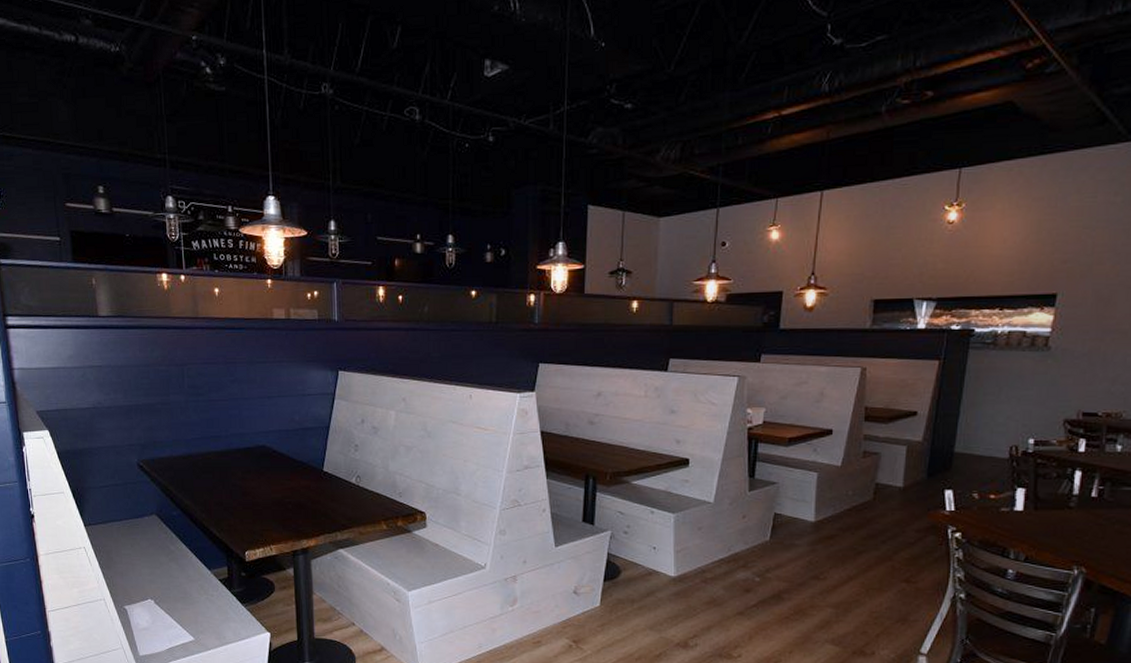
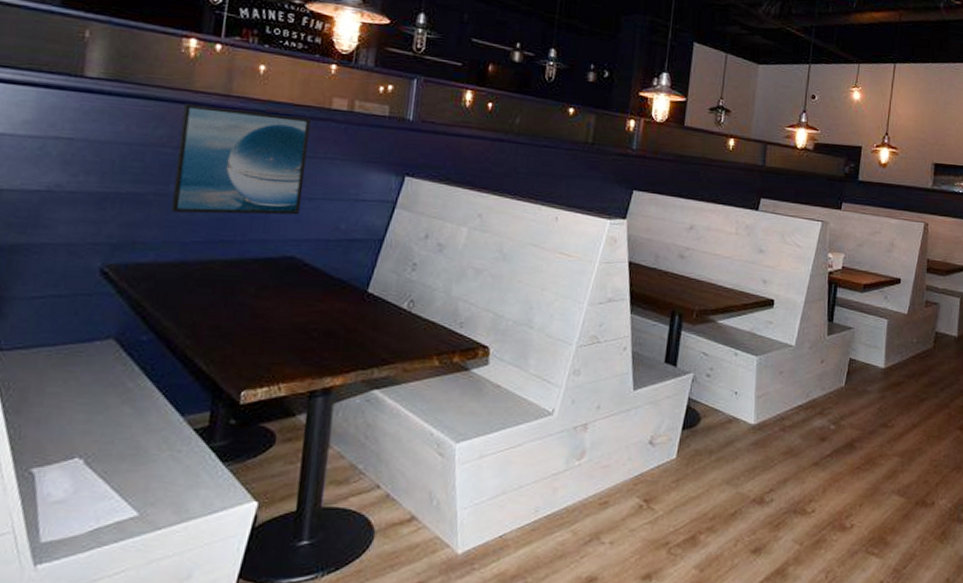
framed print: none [168,328,263,416] -> present [171,103,311,215]

